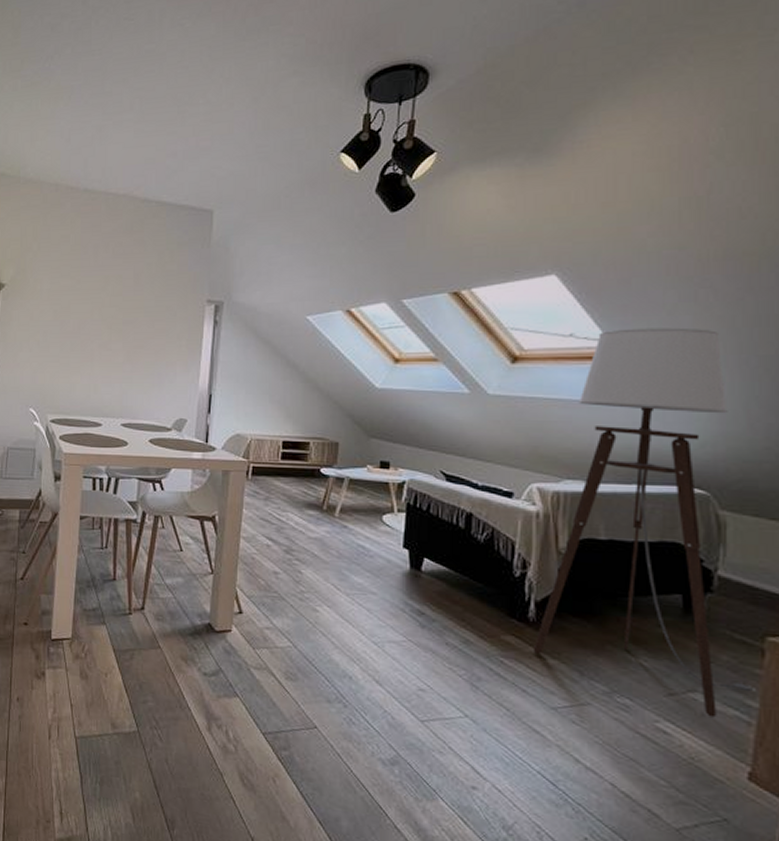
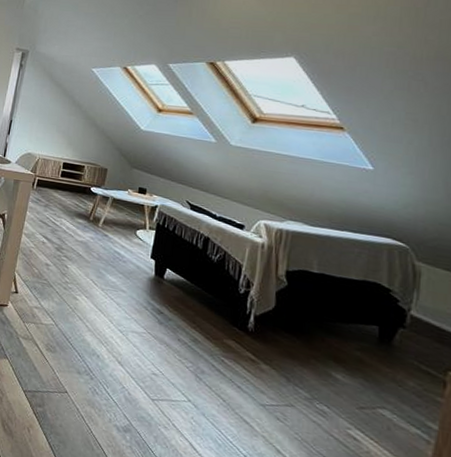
floor lamp: present [533,327,757,718] -> none [249,106,437,433]

